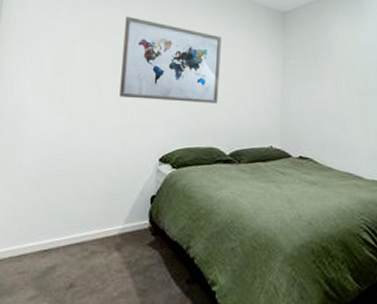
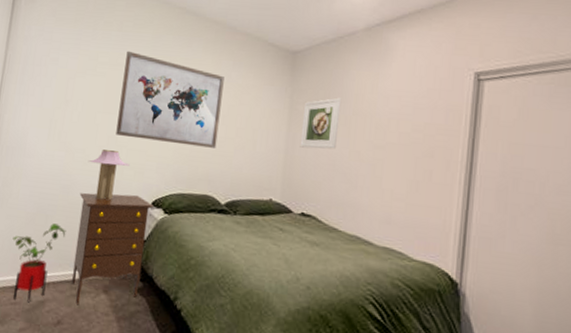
house plant: none [17,188,74,270] -> present [12,223,66,303]
dresser: none [82,153,161,265] -> present [71,192,154,304]
table lamp: none [93,112,135,160] -> present [89,150,130,200]
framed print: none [294,51,328,98] -> present [299,97,342,150]

